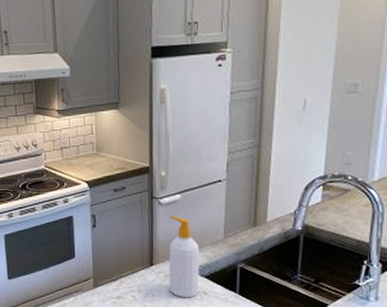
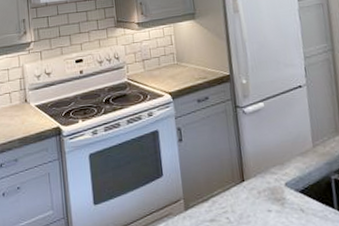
soap bottle: present [168,215,200,298] -> none [255,125,295,218]

